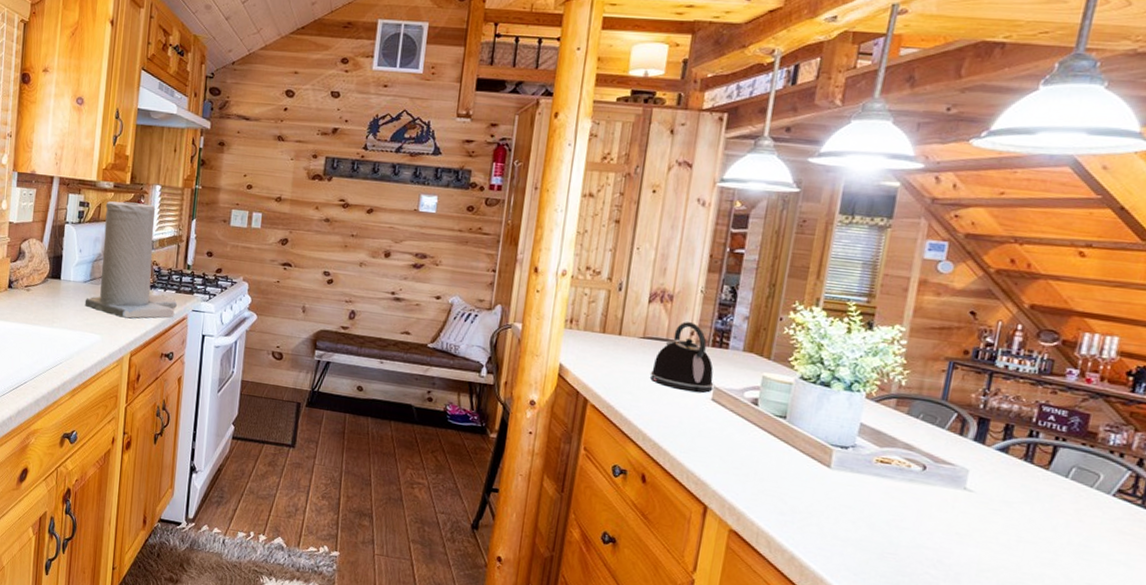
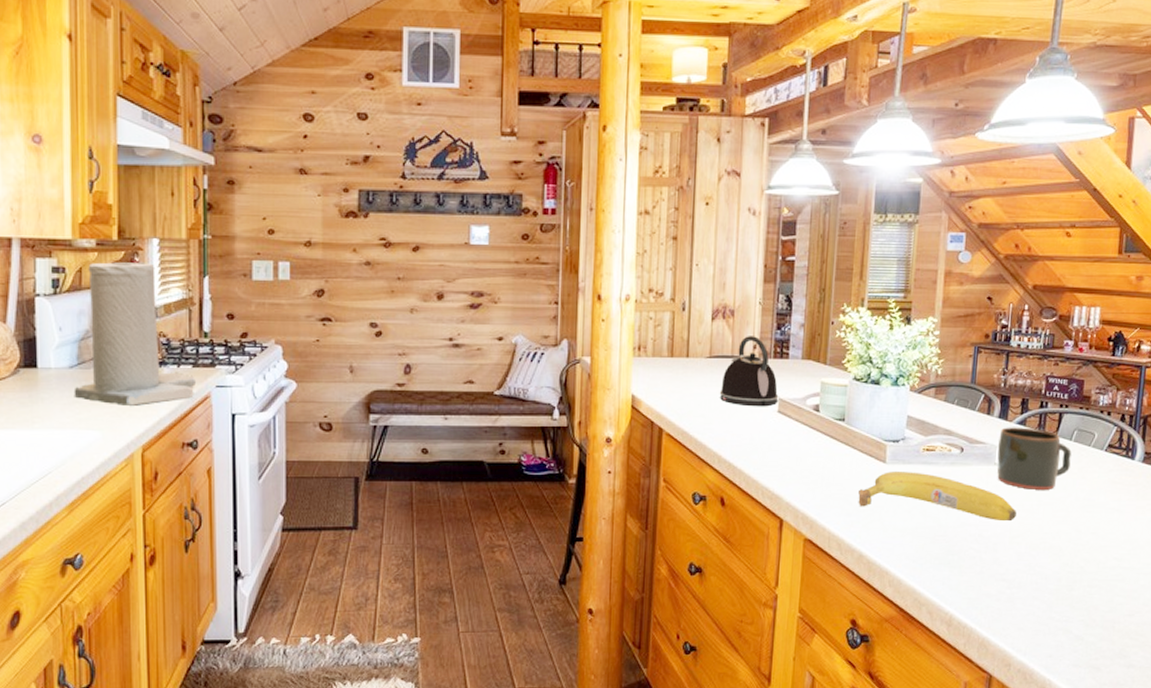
fruit: none [794,477,988,553] -> present [858,472,1017,522]
mug: none [966,451,1067,527] -> present [997,427,1072,490]

